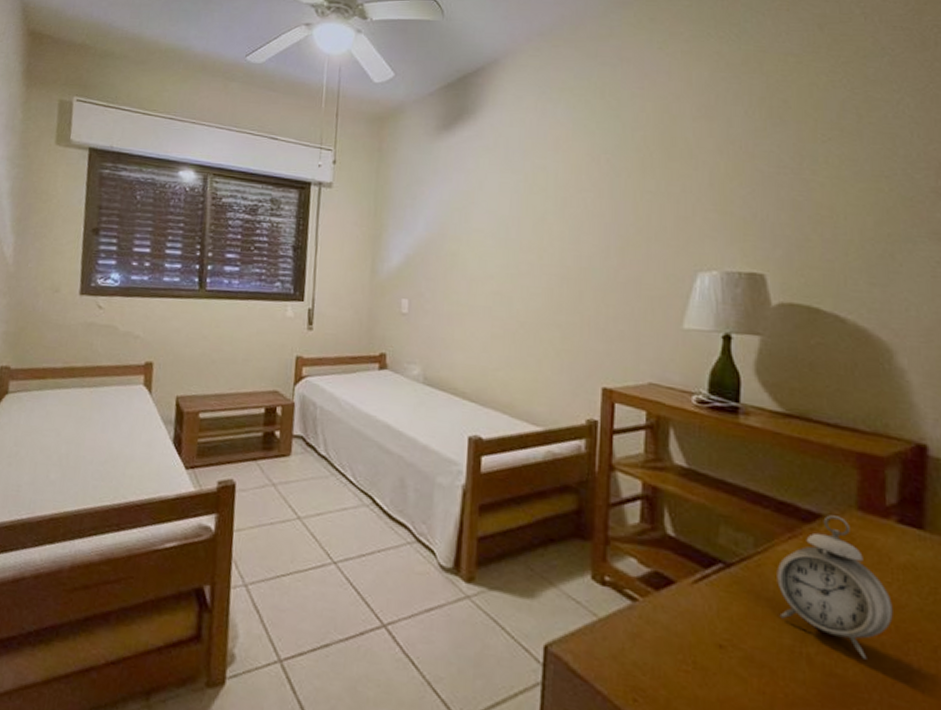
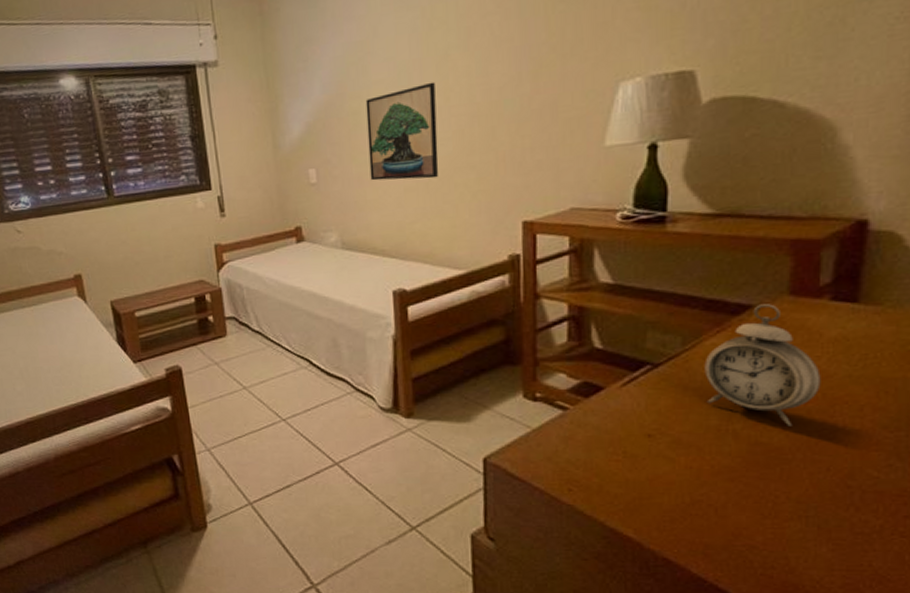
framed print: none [460,239,530,330] -> present [365,81,439,181]

